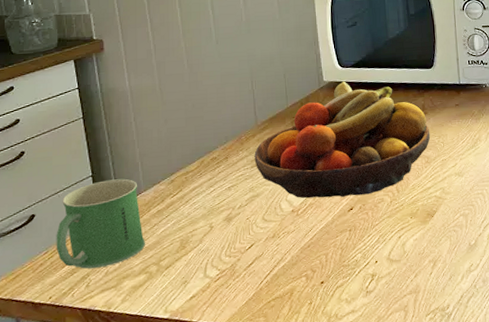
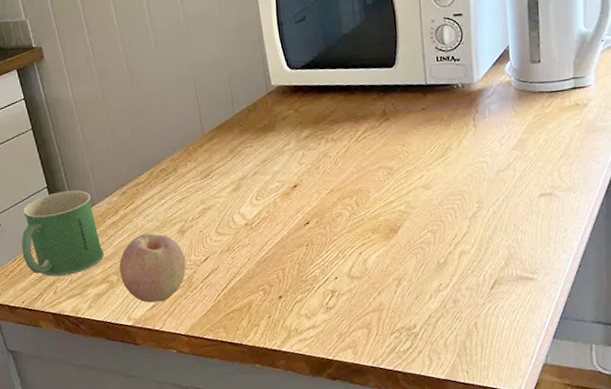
fruit: none [161,221,230,293] -> present [119,233,186,303]
fruit bowl: present [254,81,431,199] -> none [203,85,393,212]

